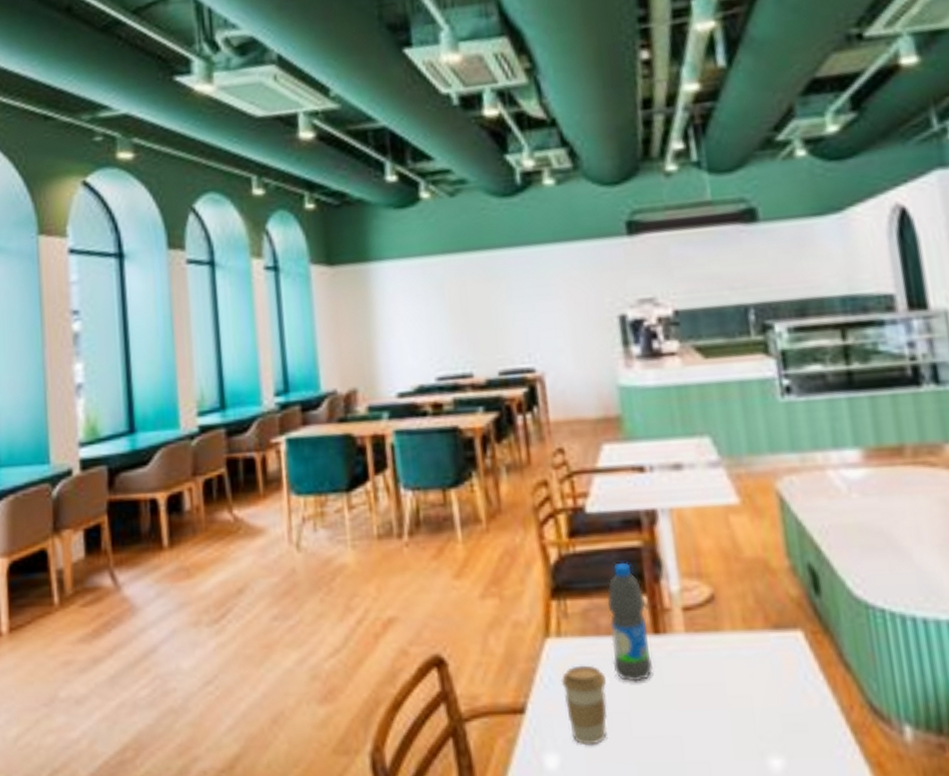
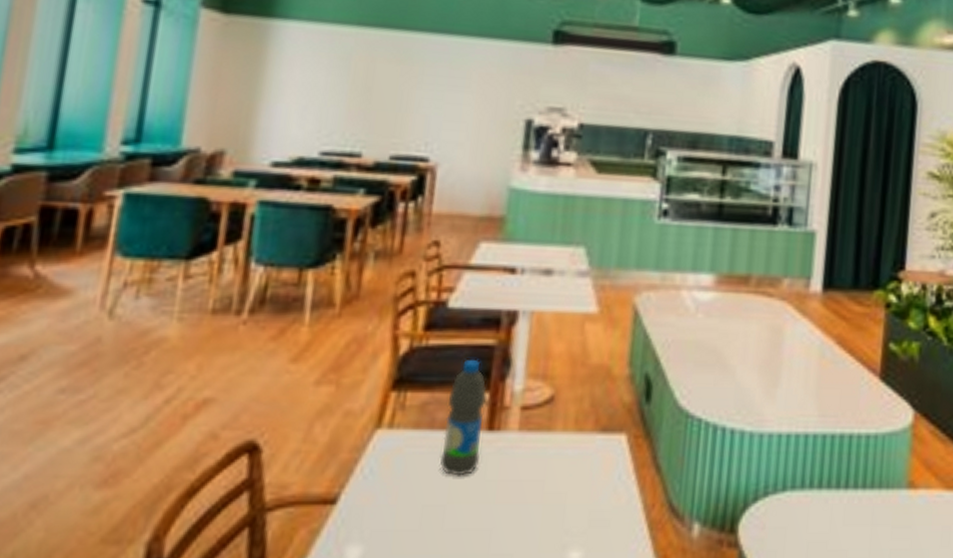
coffee cup: present [562,665,608,746] -> none [381,457,430,538]

